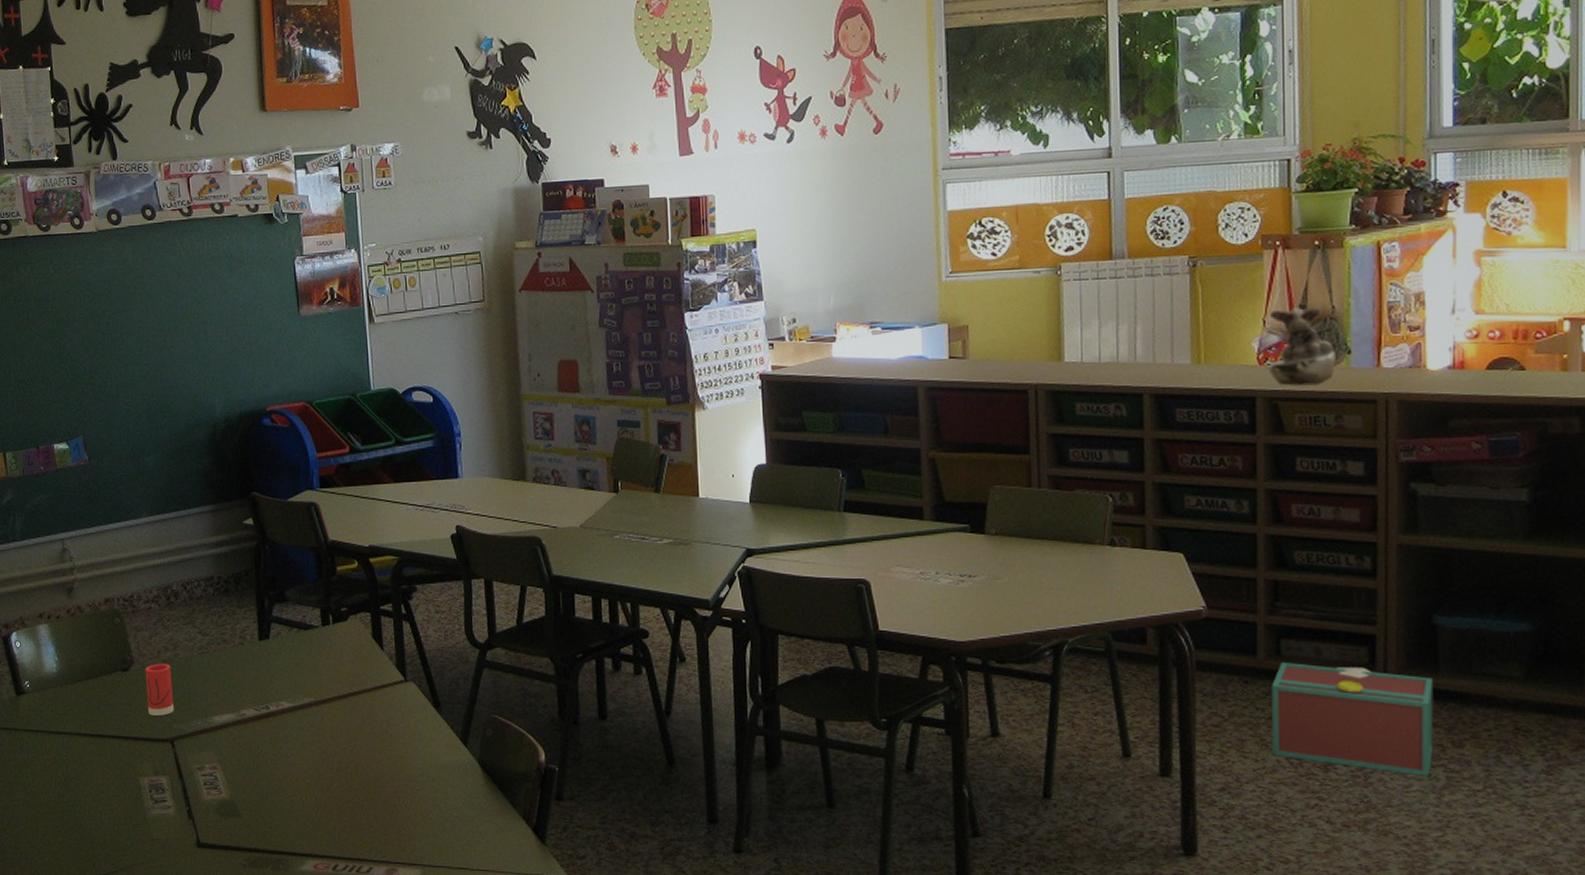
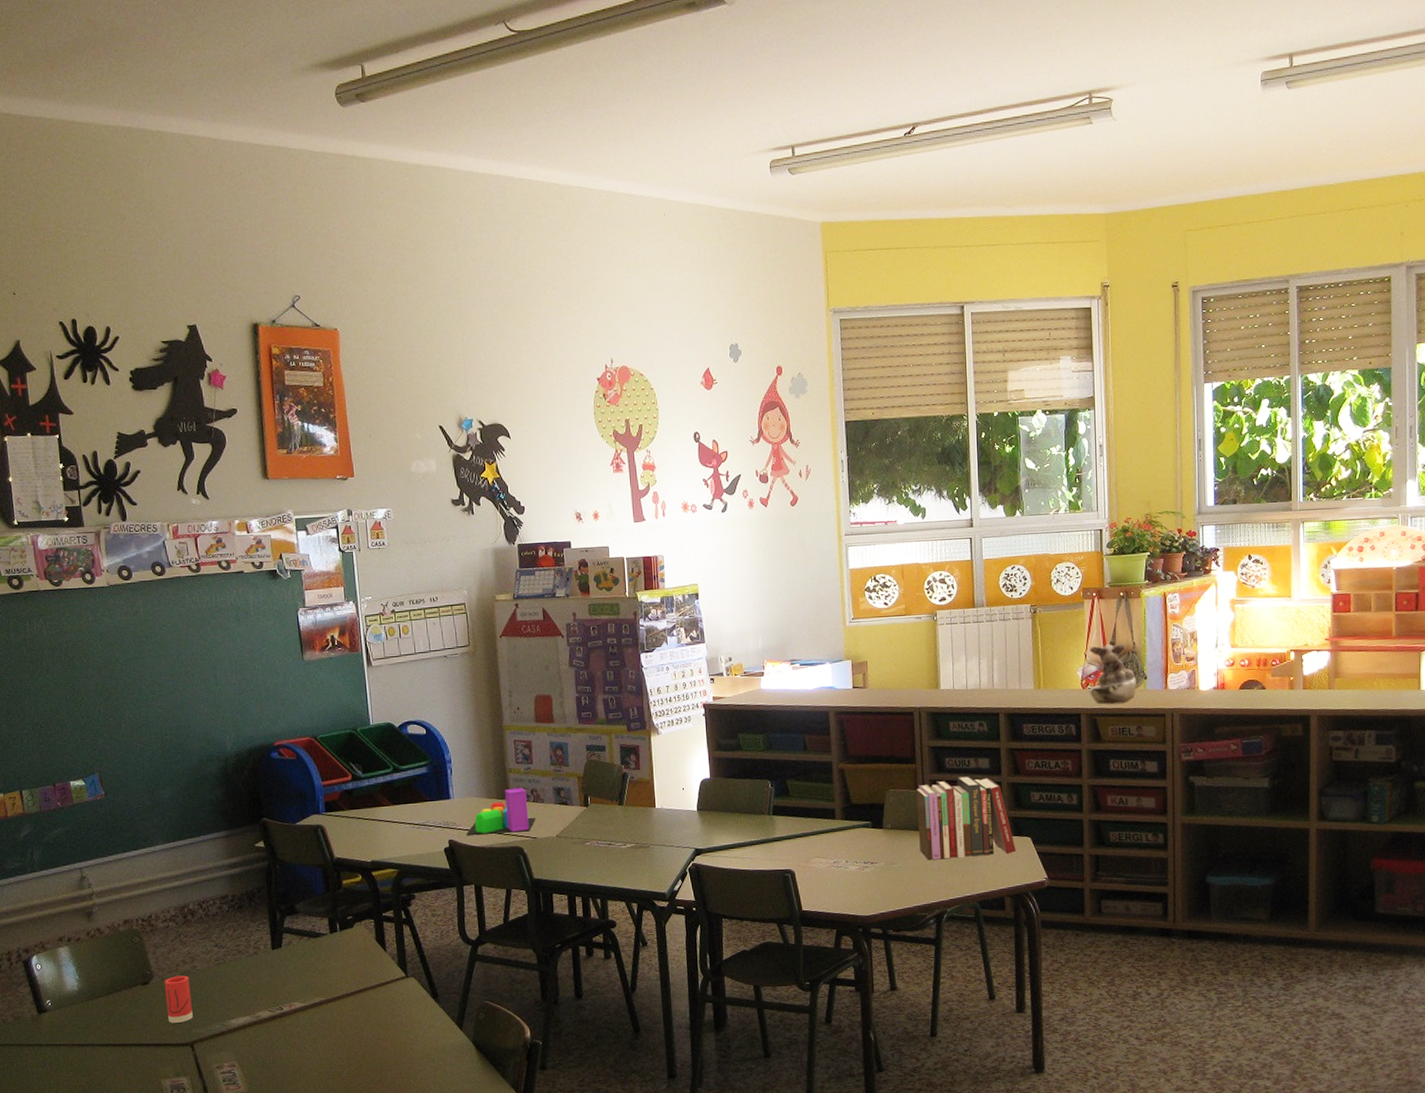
toy blocks: none [476,468,557,521] -> present [467,787,536,835]
books: none [1030,472,1163,576] -> present [916,776,1016,860]
toy box: present [1272,663,1434,777] -> none [1095,918,1208,998]

